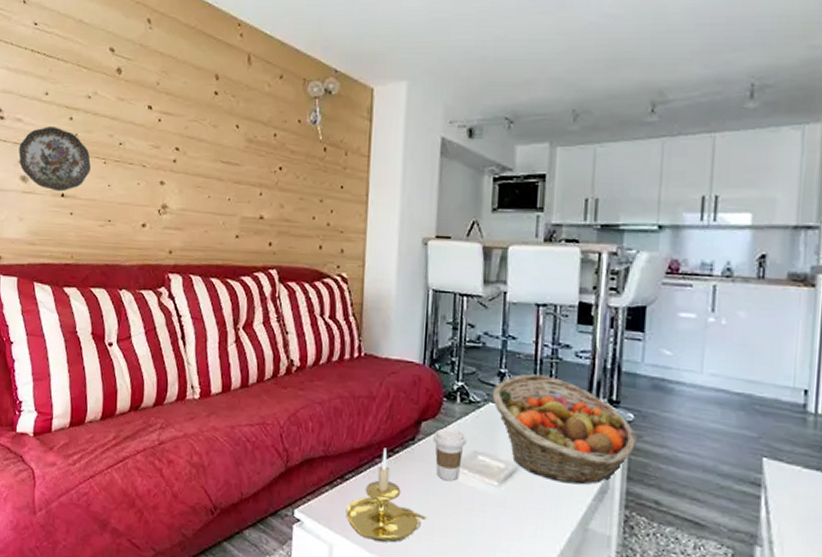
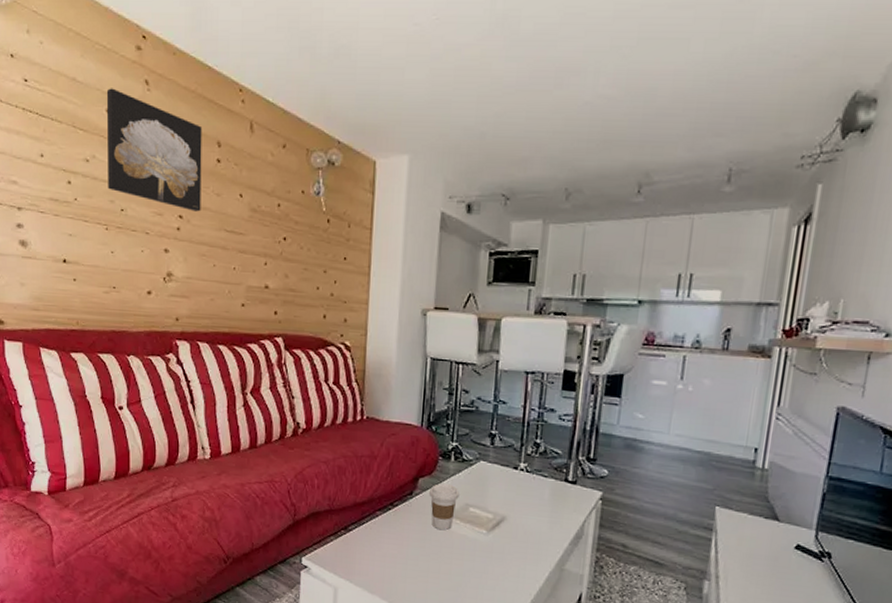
decorative plate: present [18,127,91,192] -> none [15,190,92,258]
wall art: none [107,28,201,144] -> present [106,88,202,212]
candle holder: present [346,447,427,543] -> none [349,501,423,584]
fruit basket: present [491,374,637,485] -> none [483,435,610,532]

